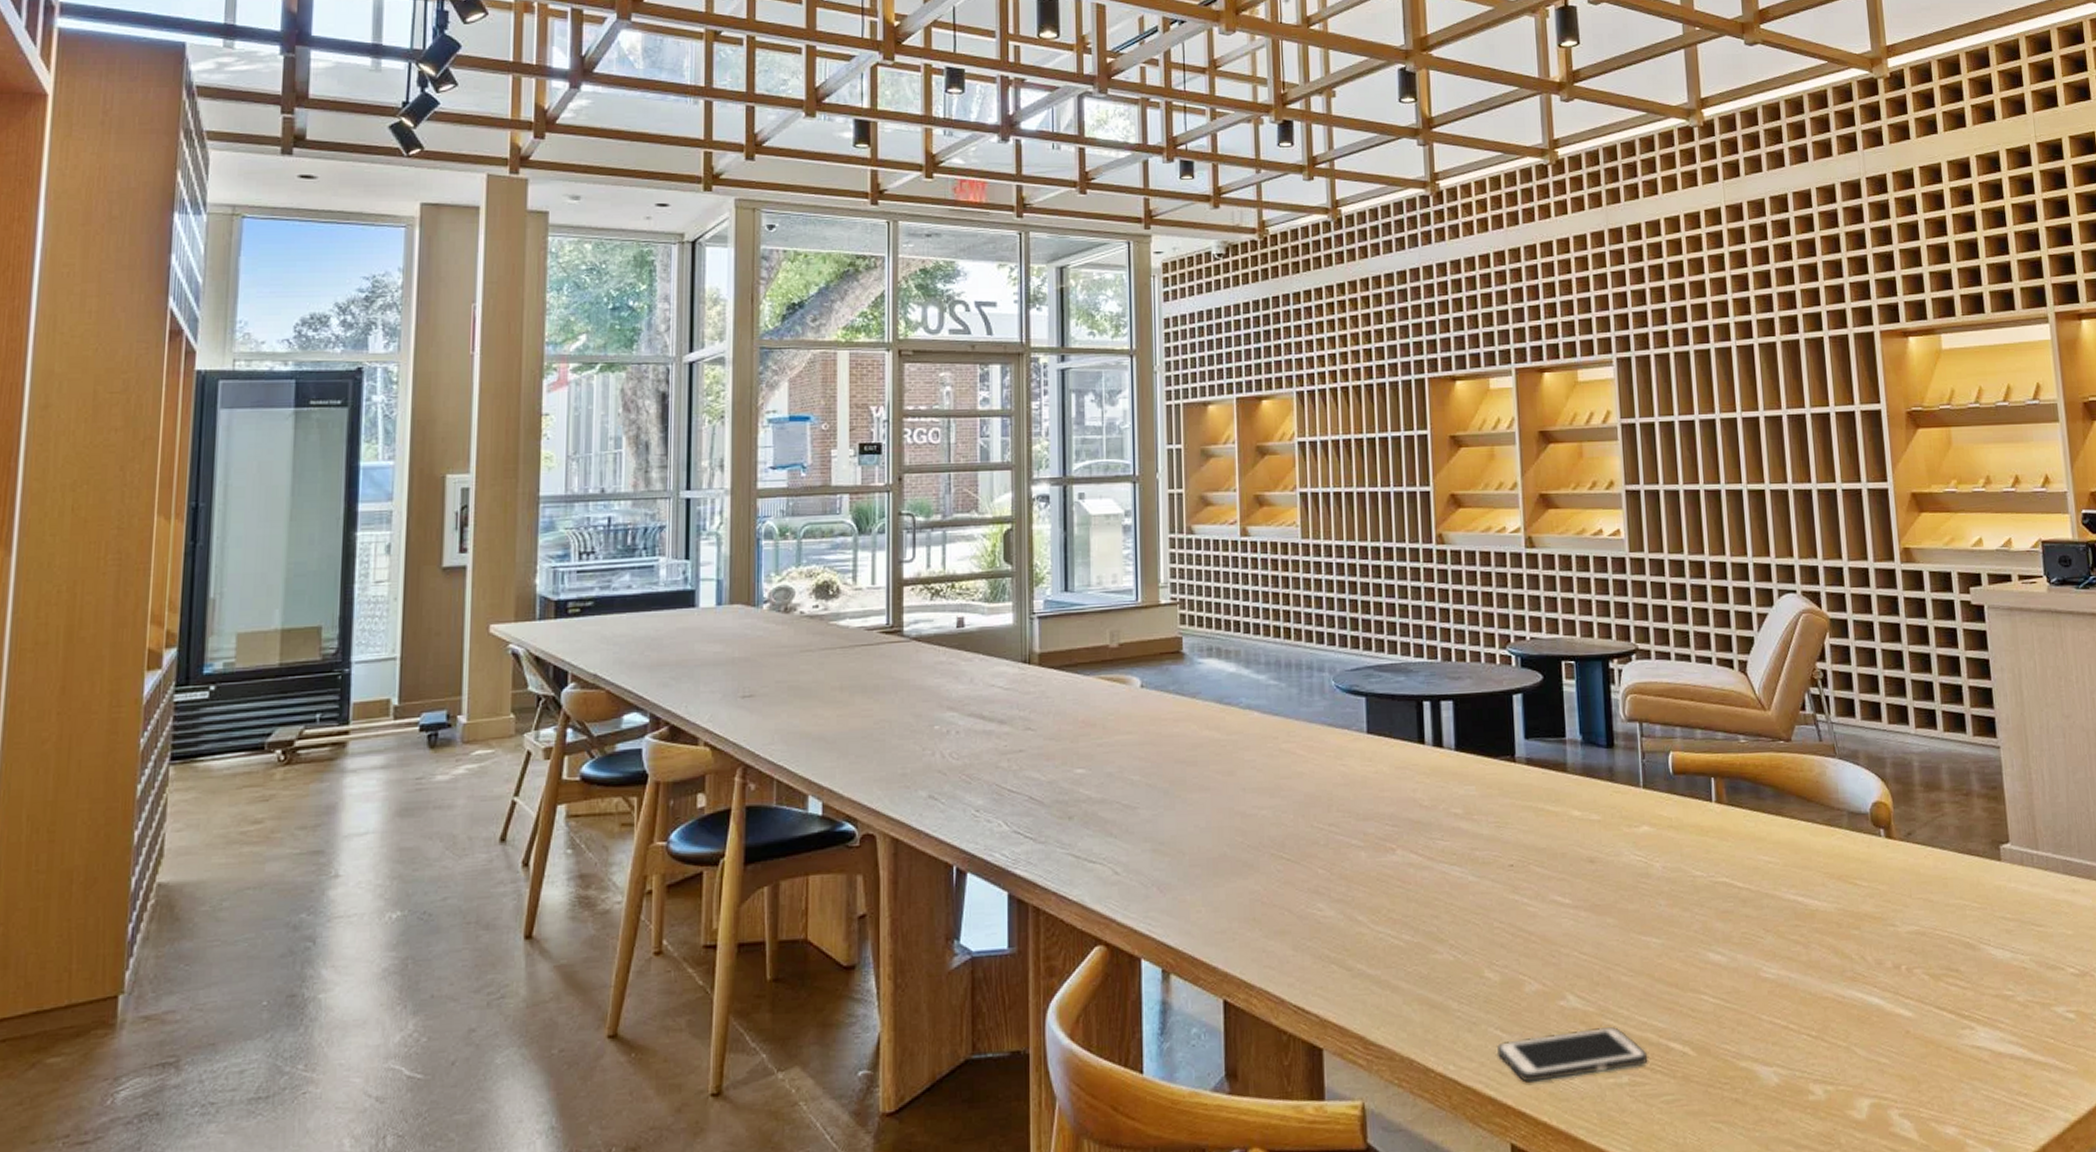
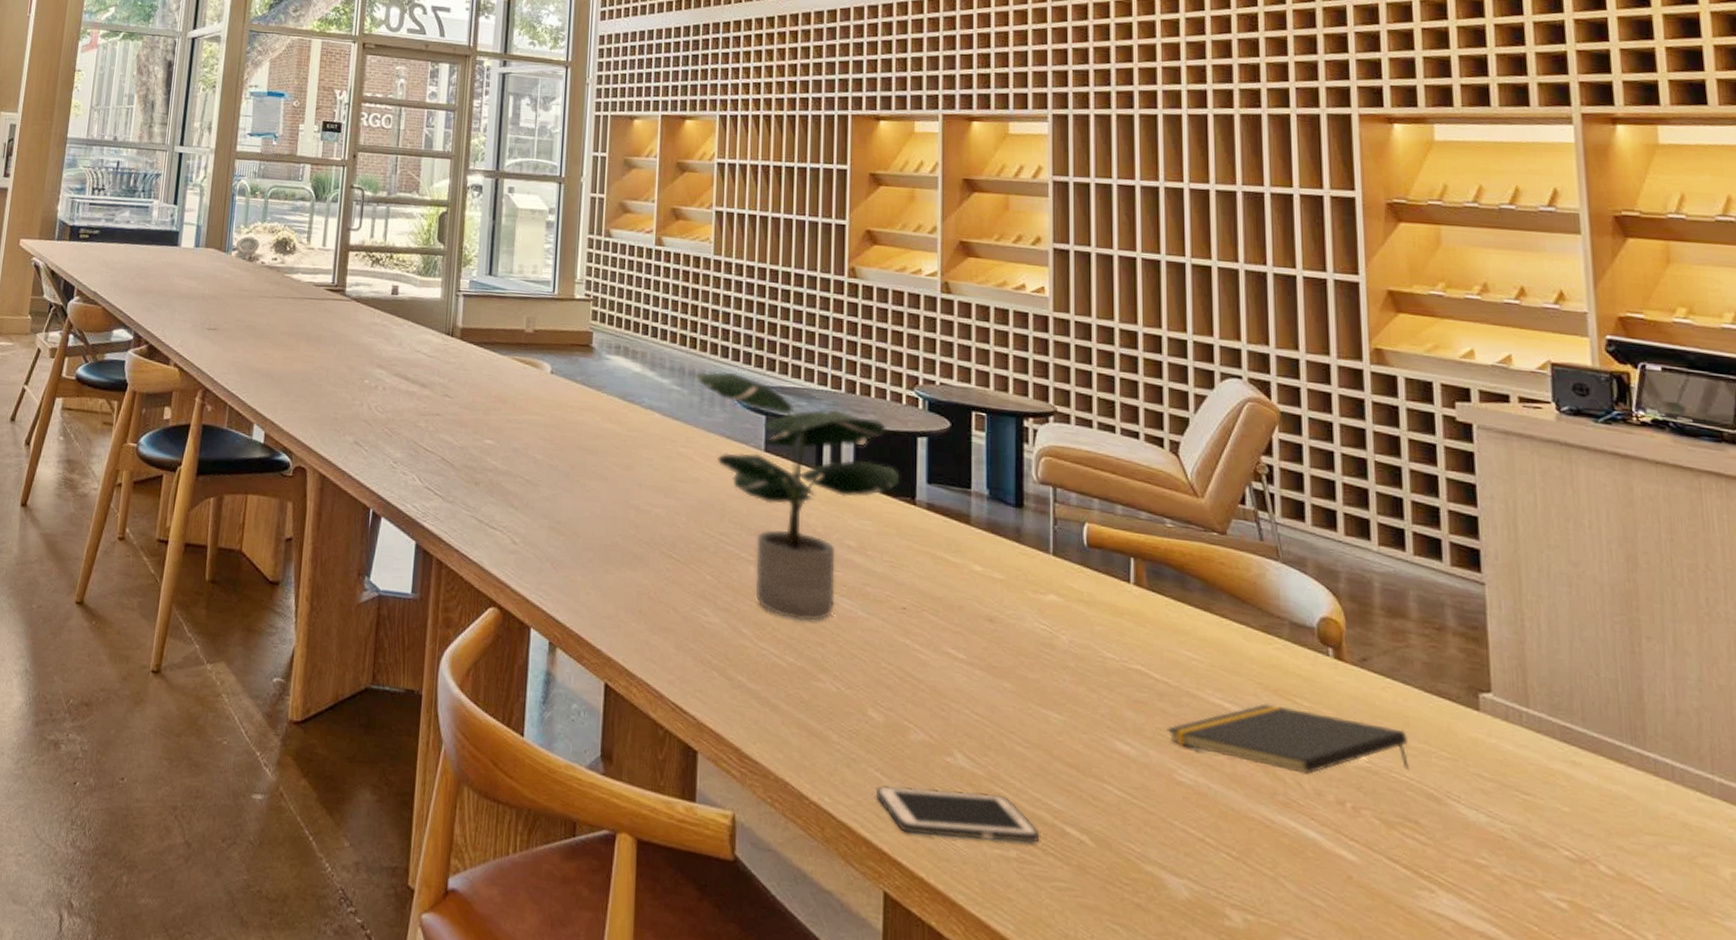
potted plant: none [1292,657,1500,898] -> present [695,371,900,622]
notepad: none [1751,889,1950,949] -> present [1166,703,1411,775]

